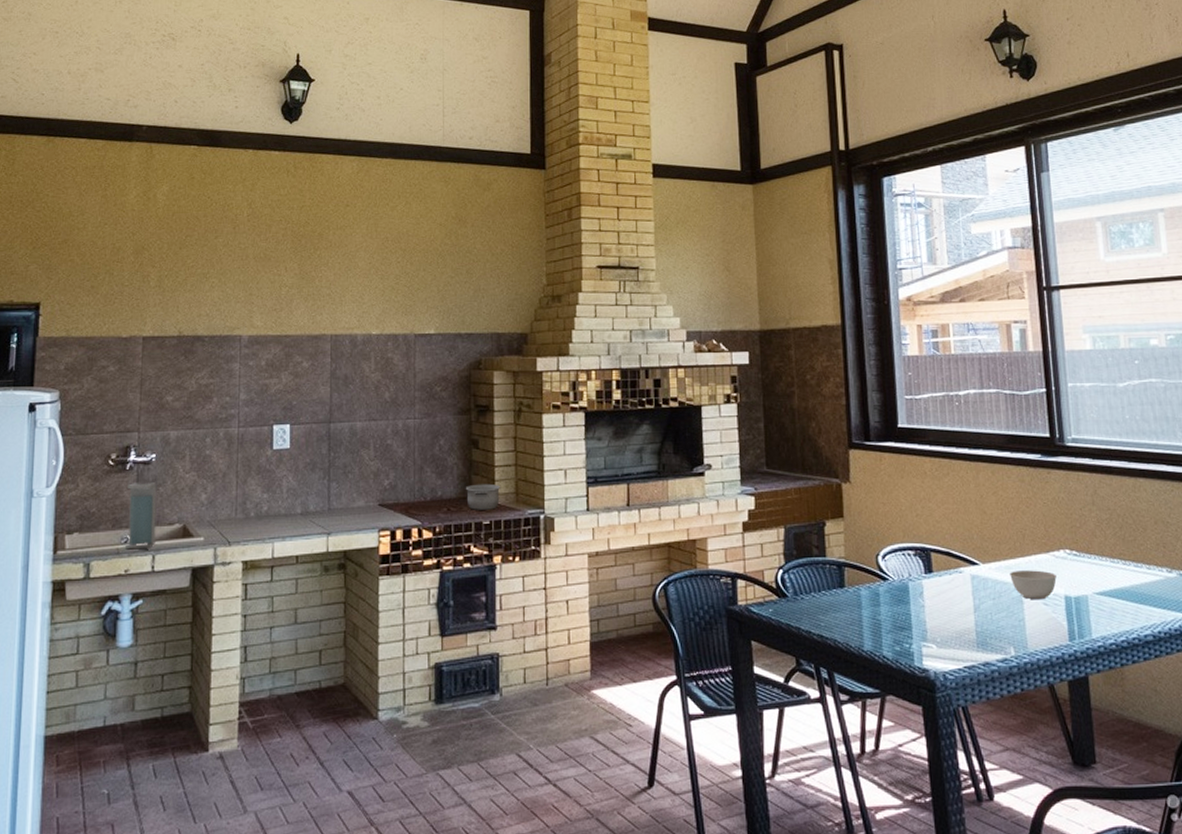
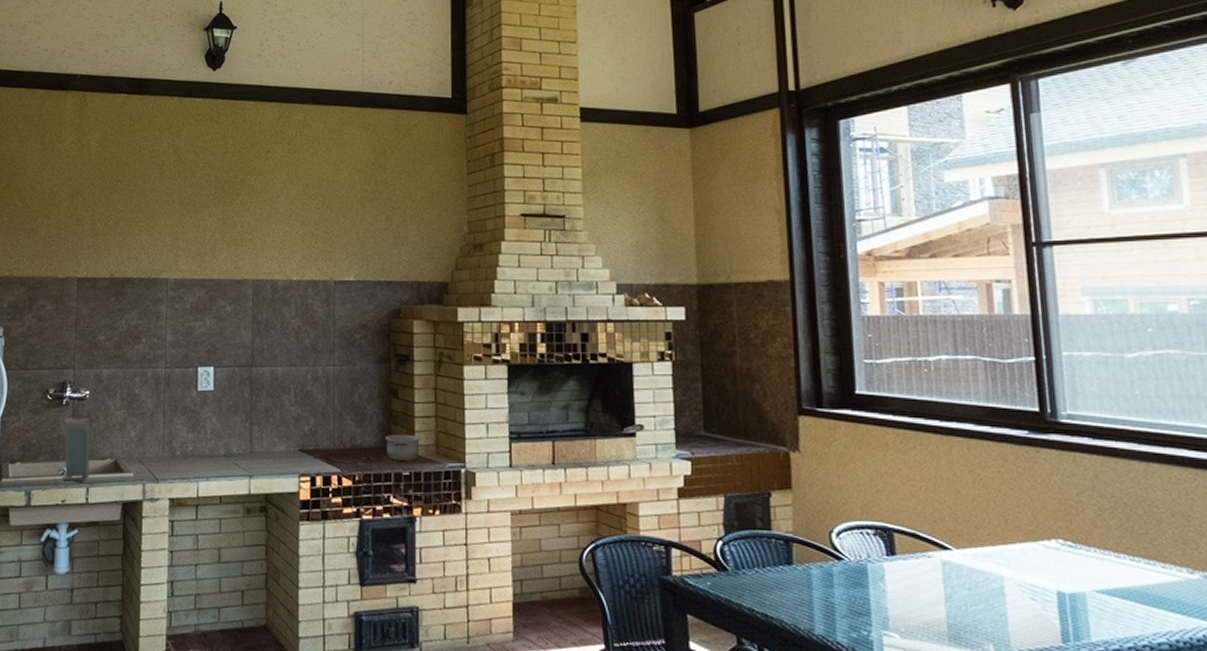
soup bowl: present [1009,570,1057,600] -> none [989,559,1047,594]

